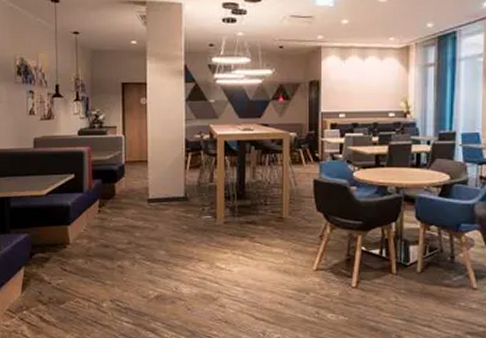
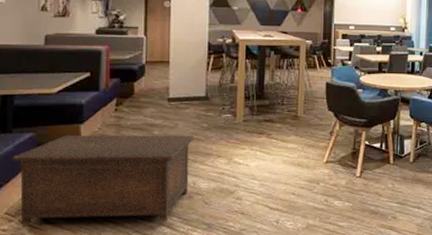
cabinet: none [11,236,175,327] -> present [12,135,195,226]

